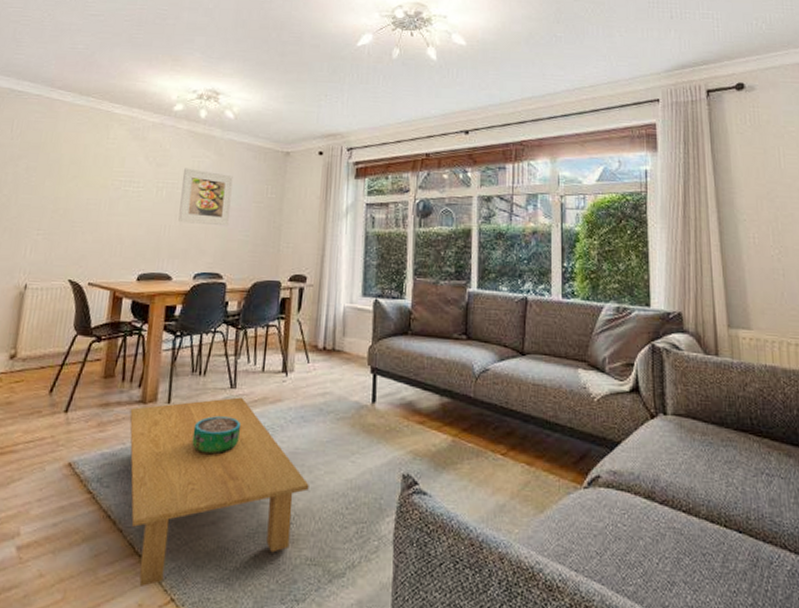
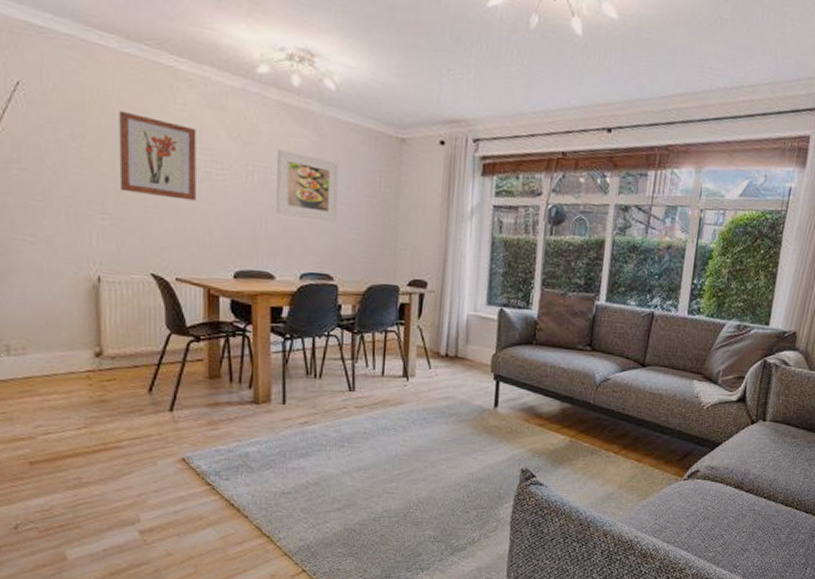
wall art: none [55,147,122,215] -> present [119,110,197,201]
coffee table: present [129,397,309,587] -> none [242,399,432,561]
decorative bowl: present [192,416,242,455] -> none [312,417,363,452]

